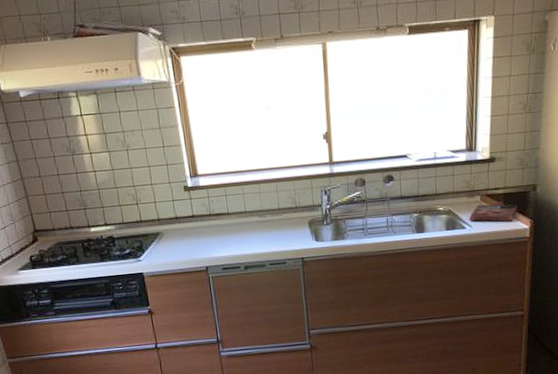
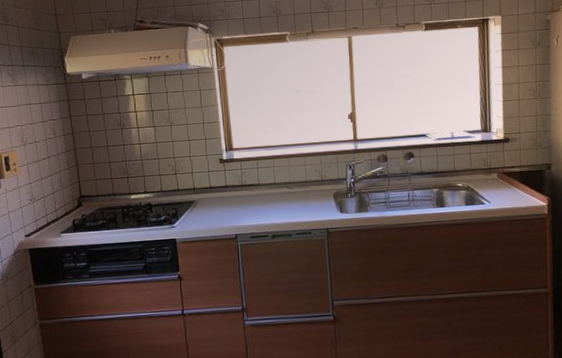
cutting board: present [469,201,518,222] -> none [487,179,534,199]

